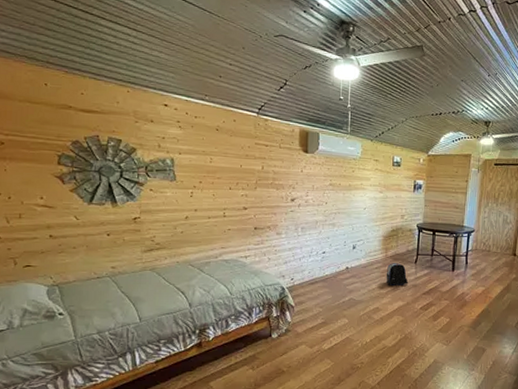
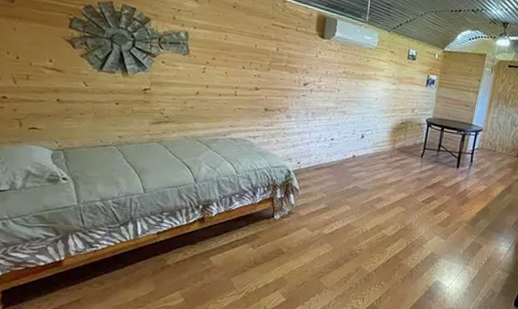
backpack: present [386,263,409,286] -> none [391,155,413,178]

